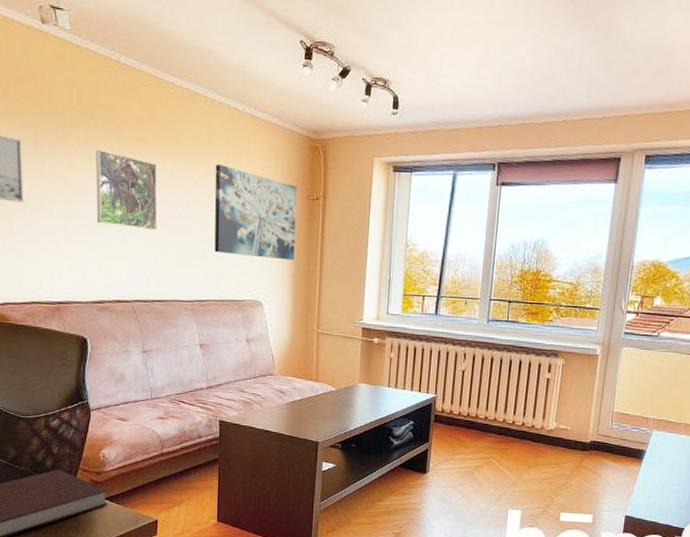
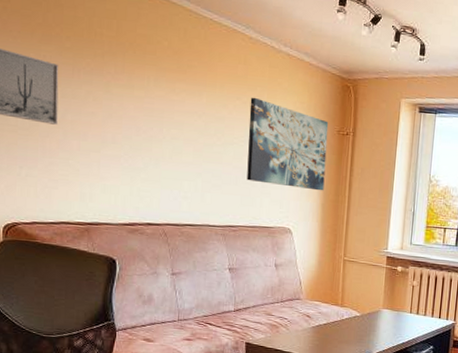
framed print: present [96,149,158,231] -> none [130,77,193,158]

